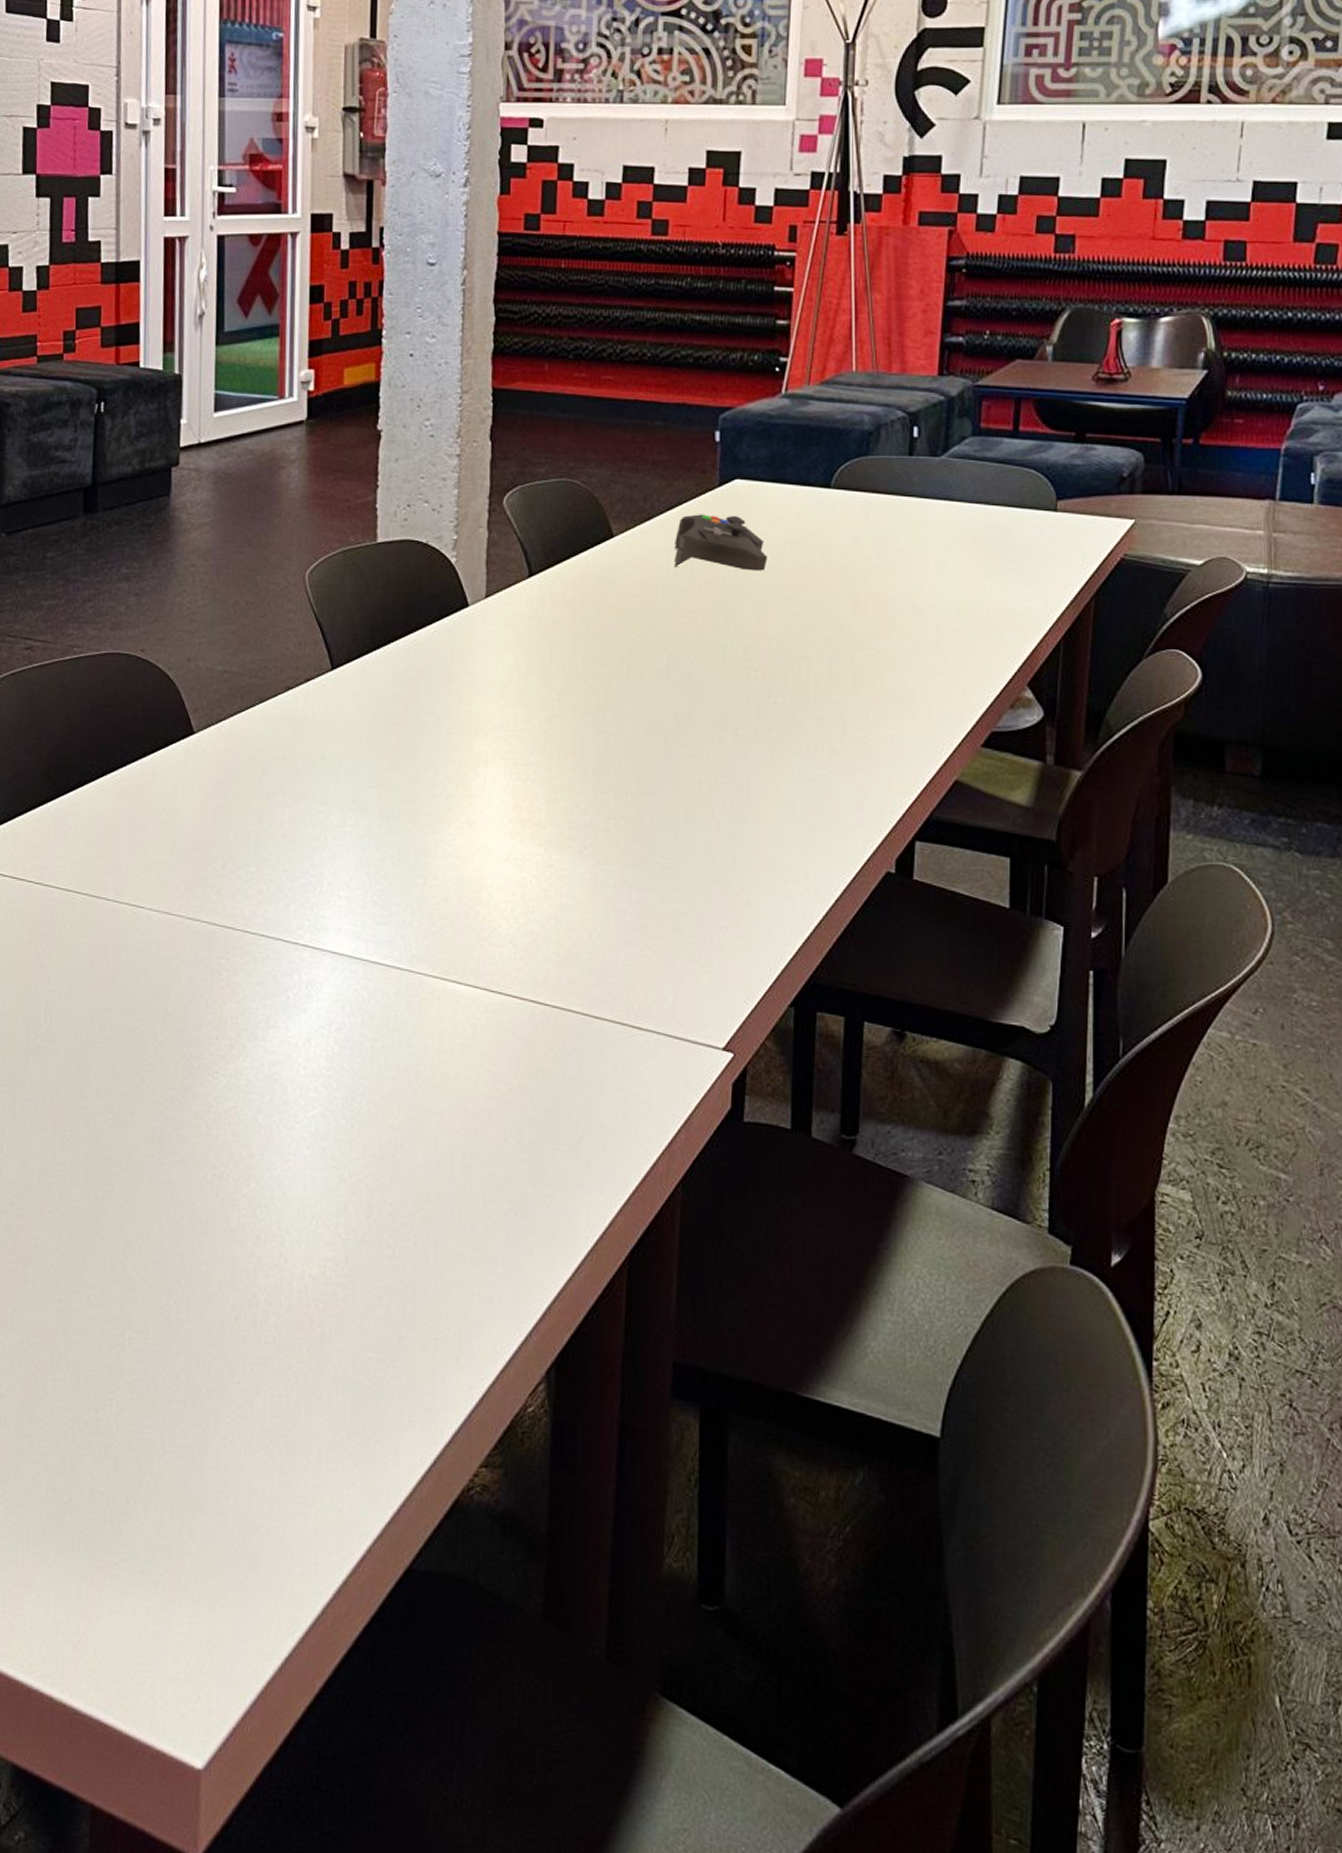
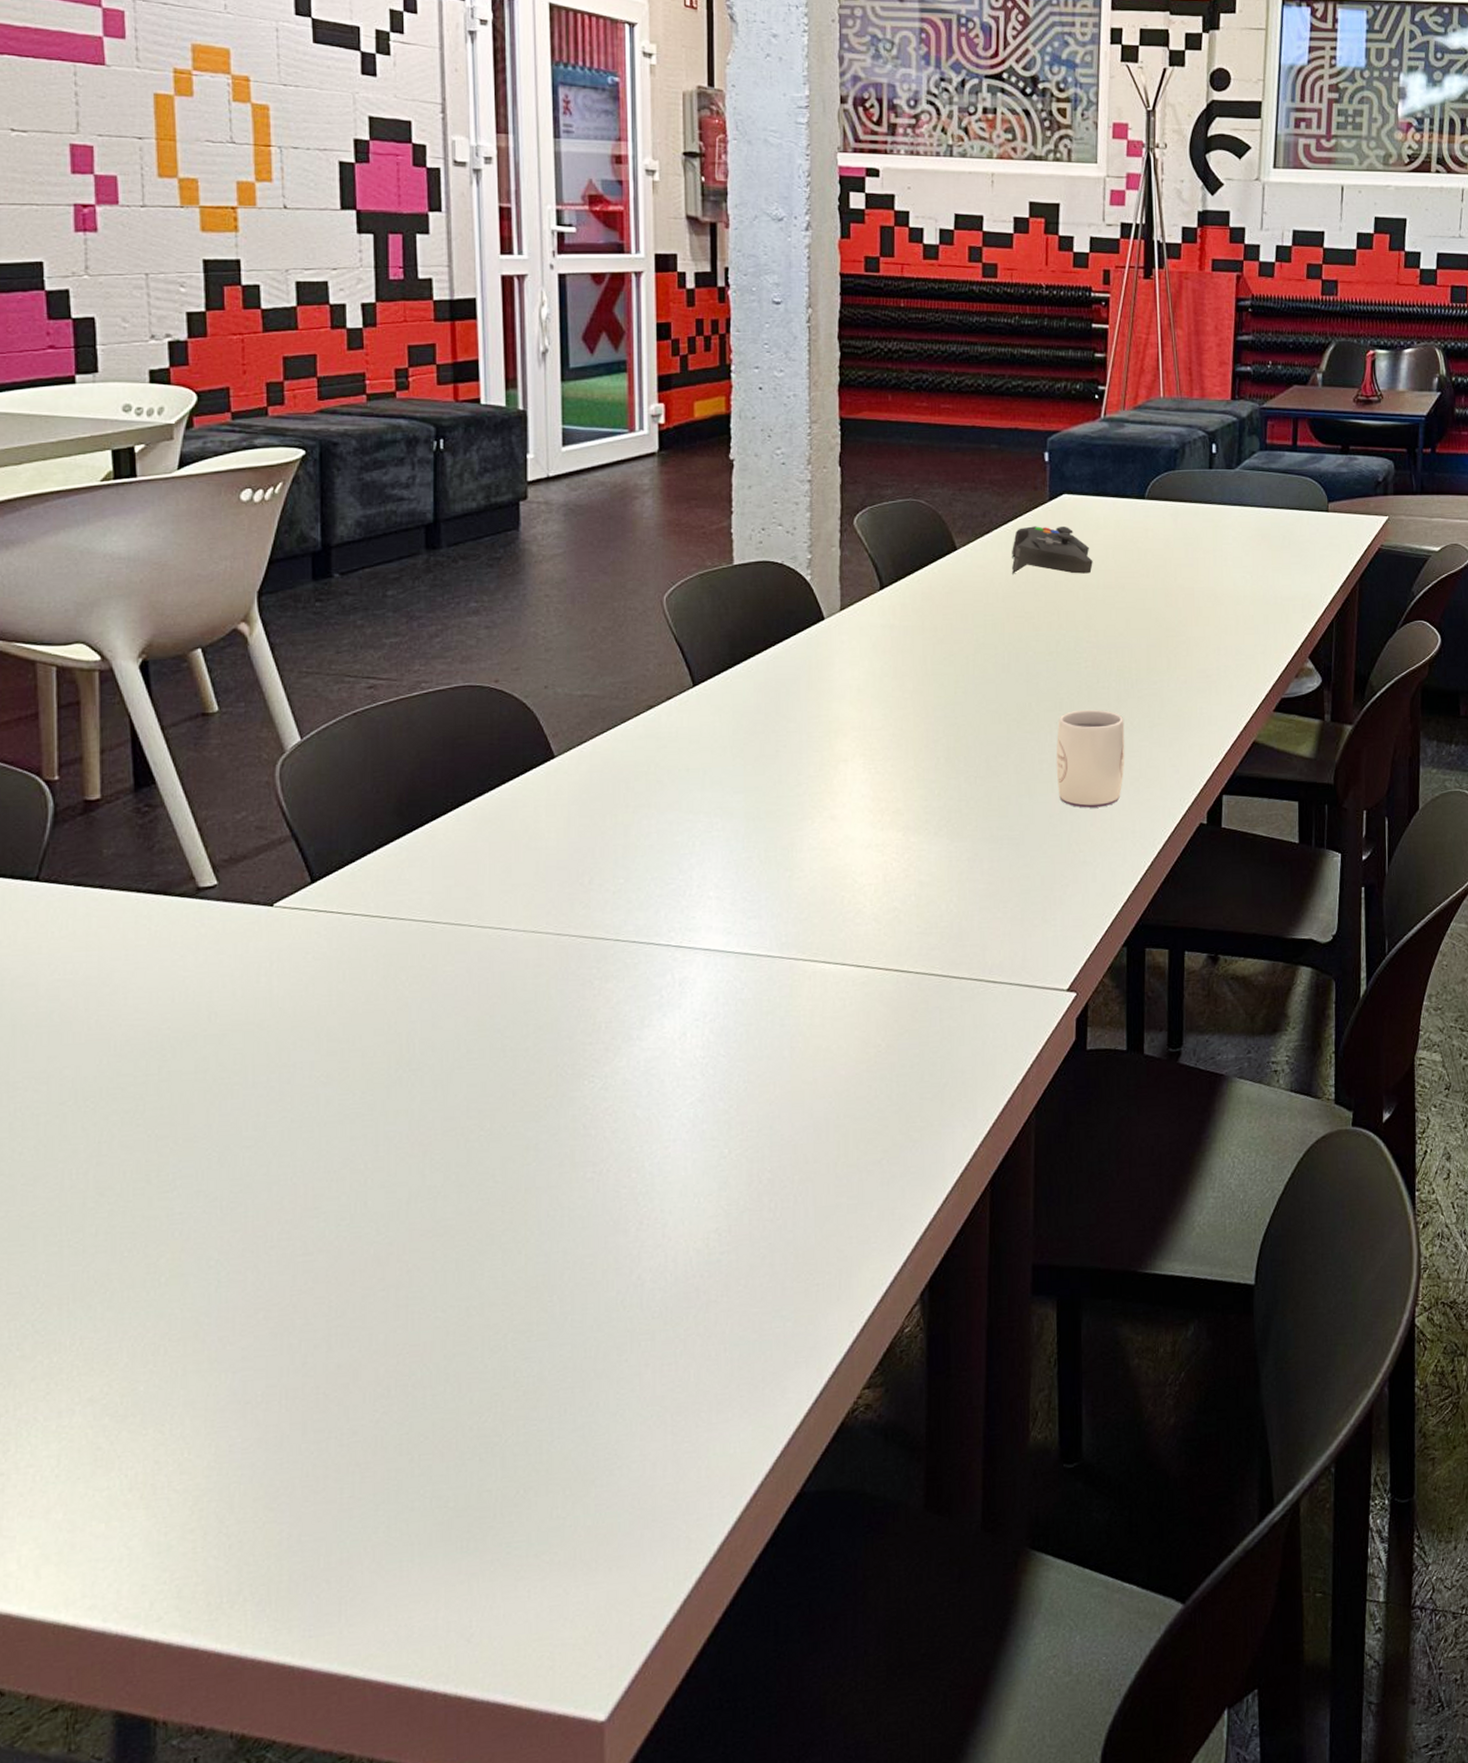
mug: none [718,726,799,842] -> present [1056,709,1125,808]

